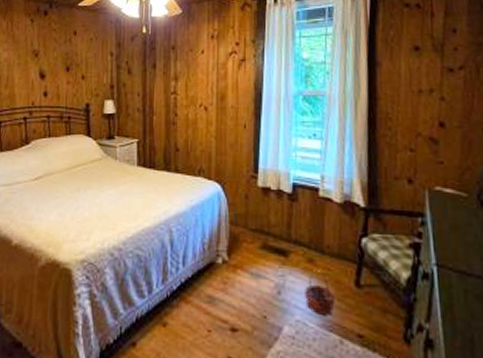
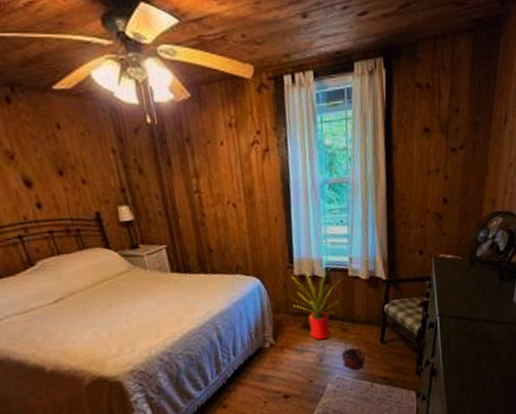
house plant: none [253,180,313,267] -> present [291,268,344,340]

